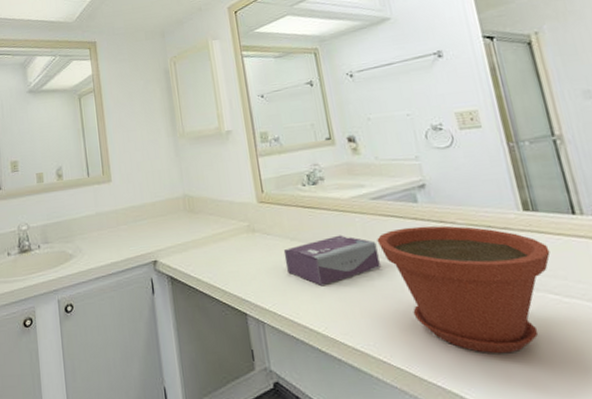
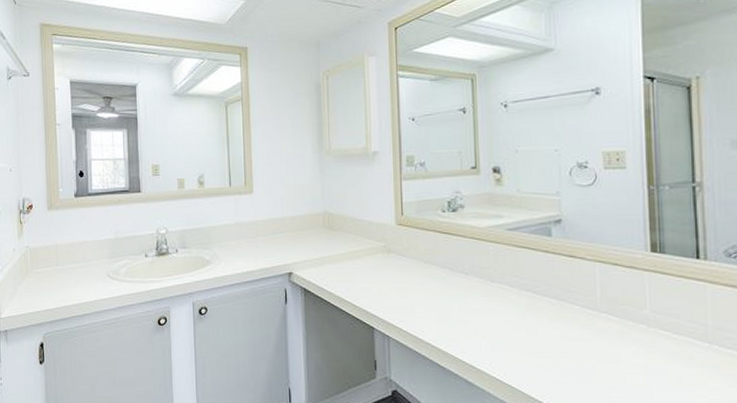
tissue box: present [283,235,381,287] -> none [416,261,507,308]
plant pot: present [377,225,550,354] -> none [507,259,668,380]

